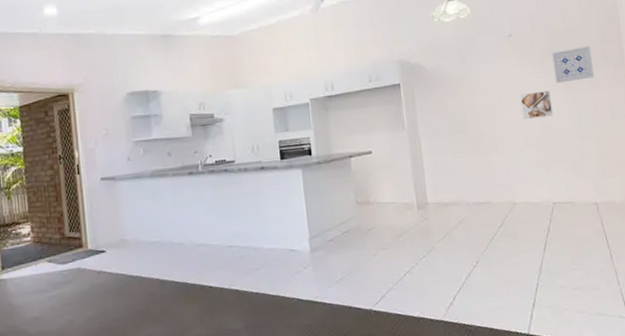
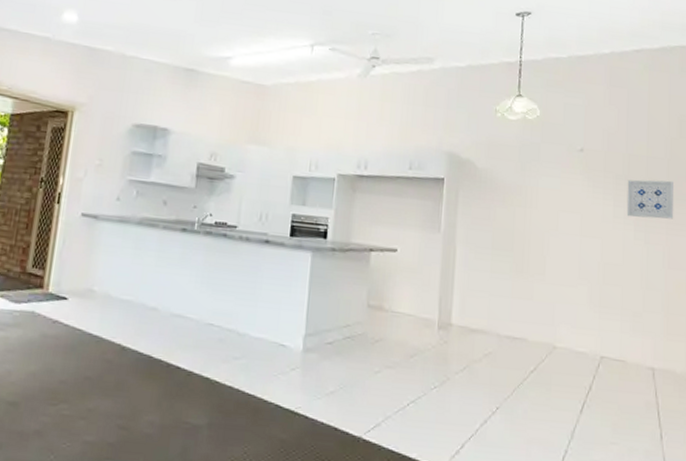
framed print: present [520,90,554,119] -> none [581,220,619,254]

